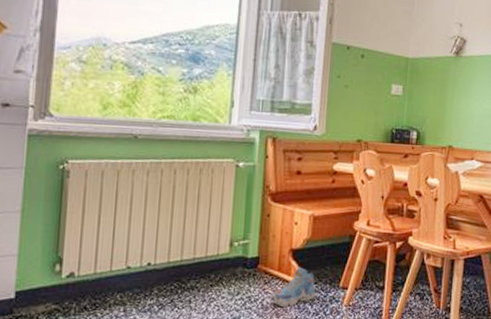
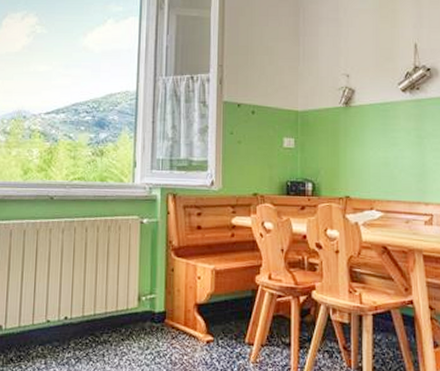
shoe: present [271,266,316,308] -> none [179,321,222,364]

